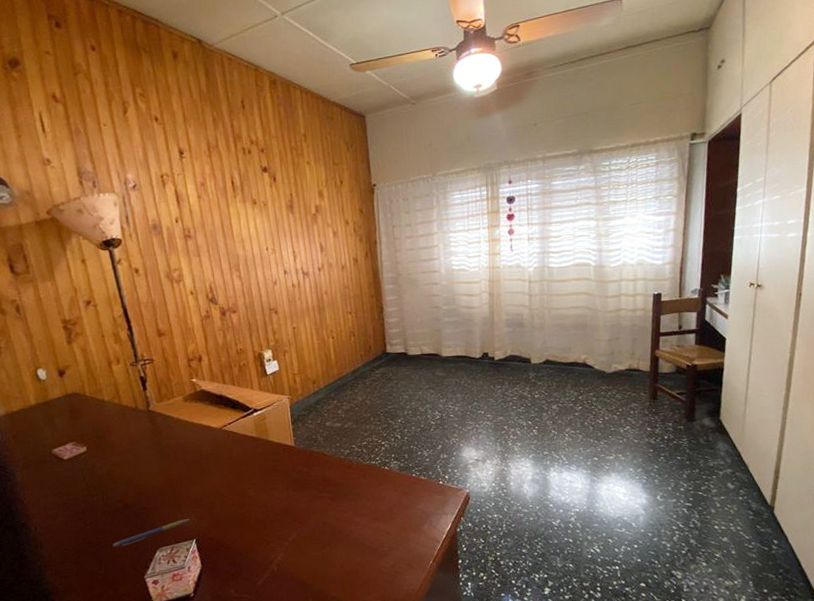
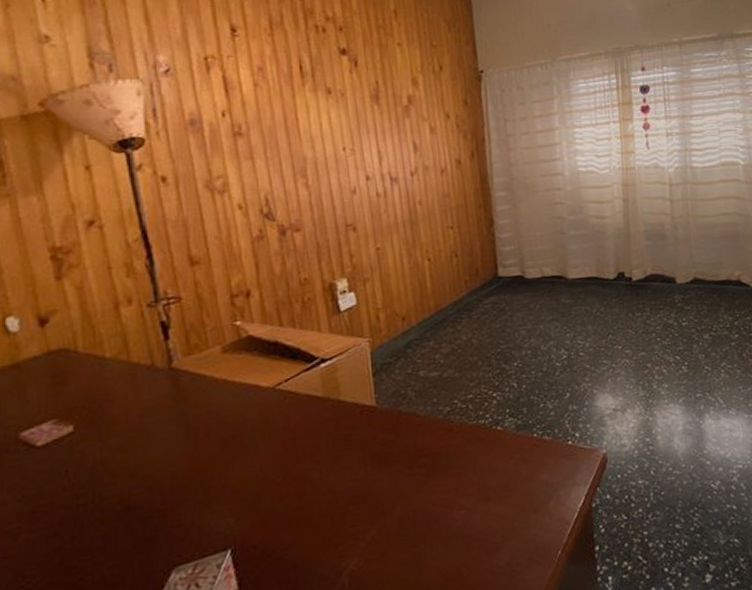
pen: present [112,519,191,548] -> none [103,520,225,573]

